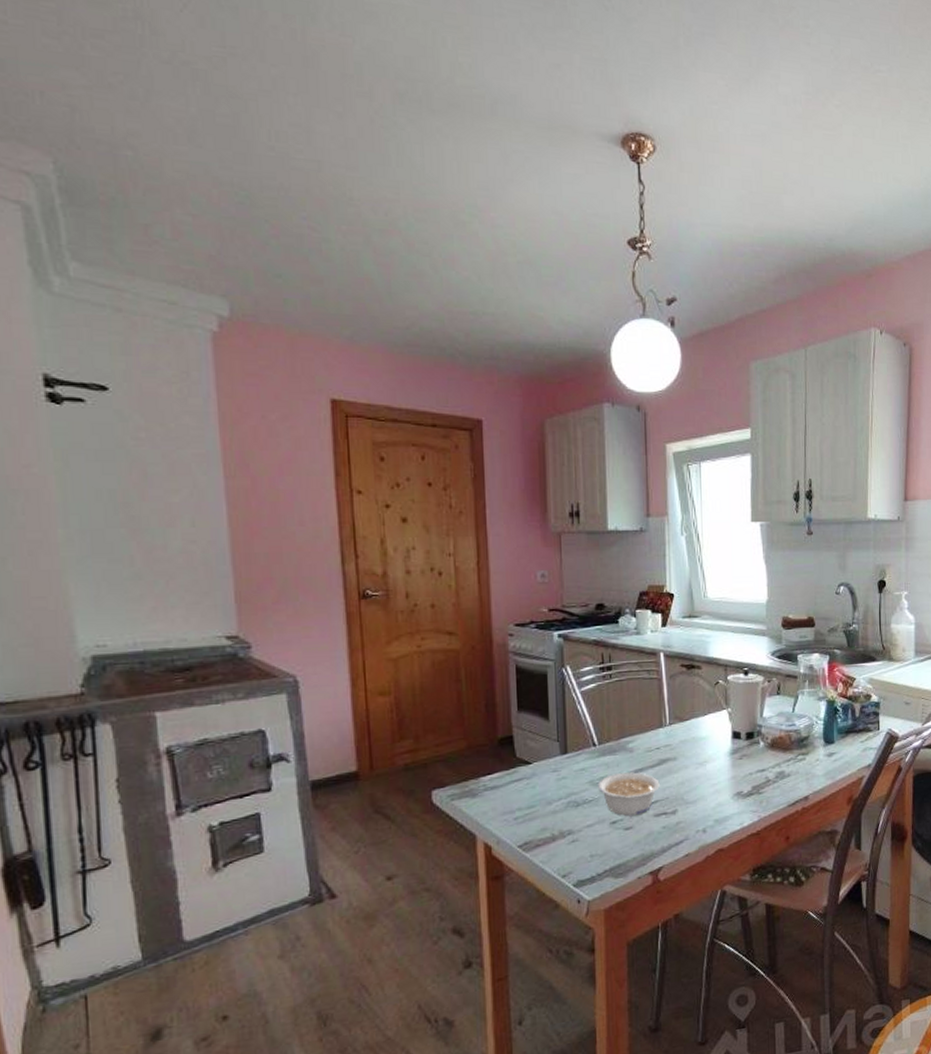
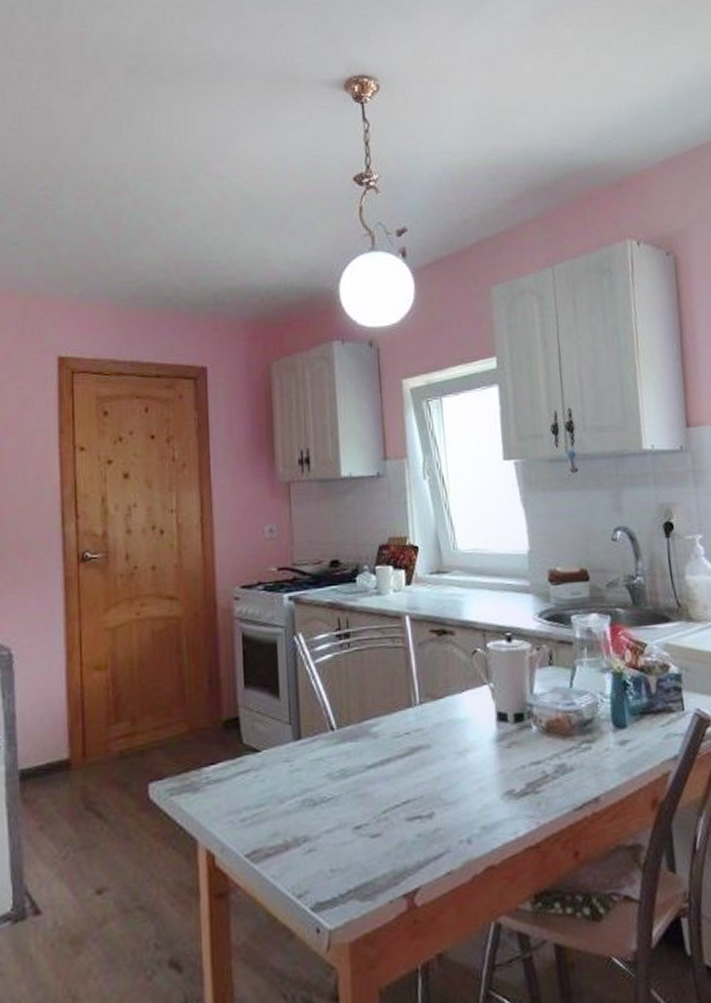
legume: present [598,772,660,816] -> none [338,763,412,819]

